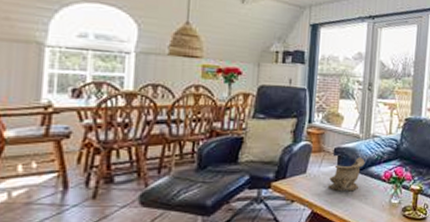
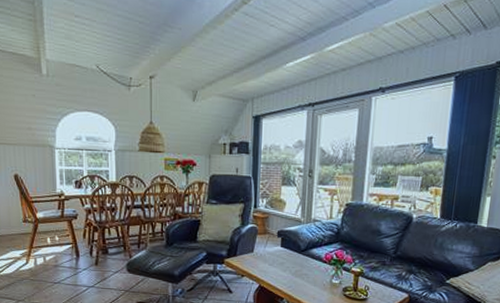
decorative bowl: present [327,157,365,190] -> none [272,240,307,269]

